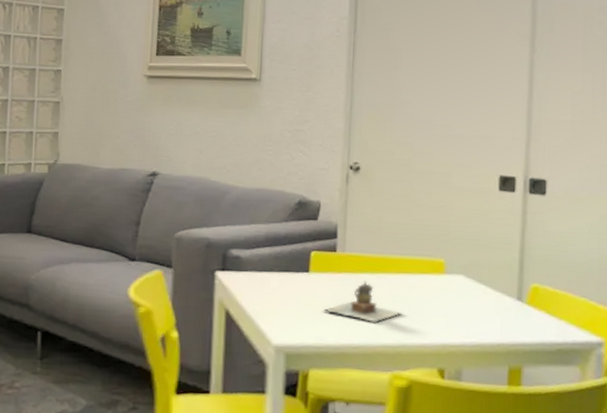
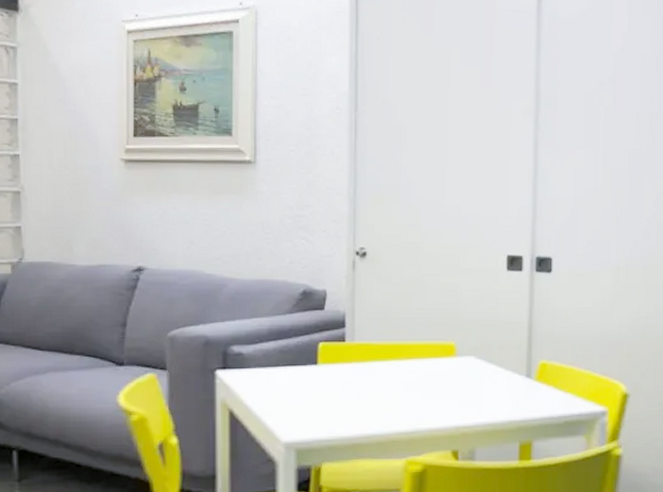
teapot: present [324,281,403,322] -> none [334,369,416,410]

